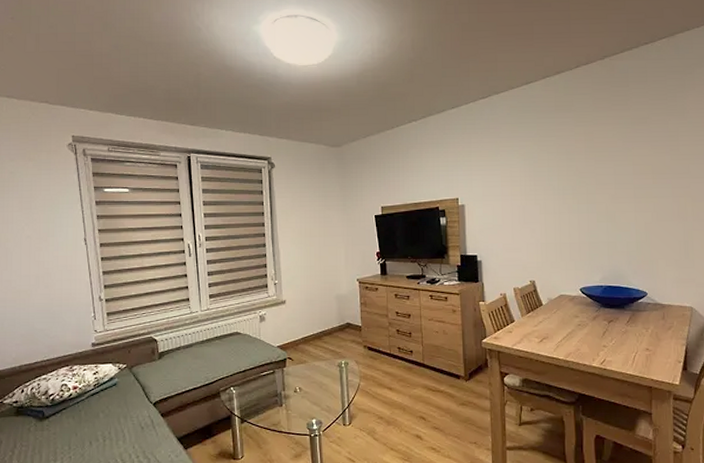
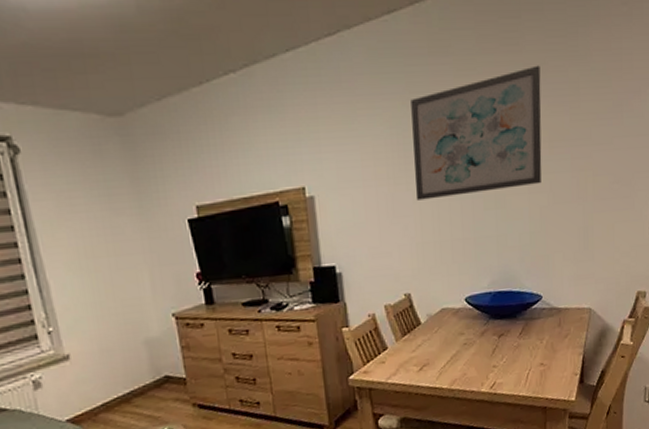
wall art: none [541,119,647,212] -> present [411,65,542,200]

